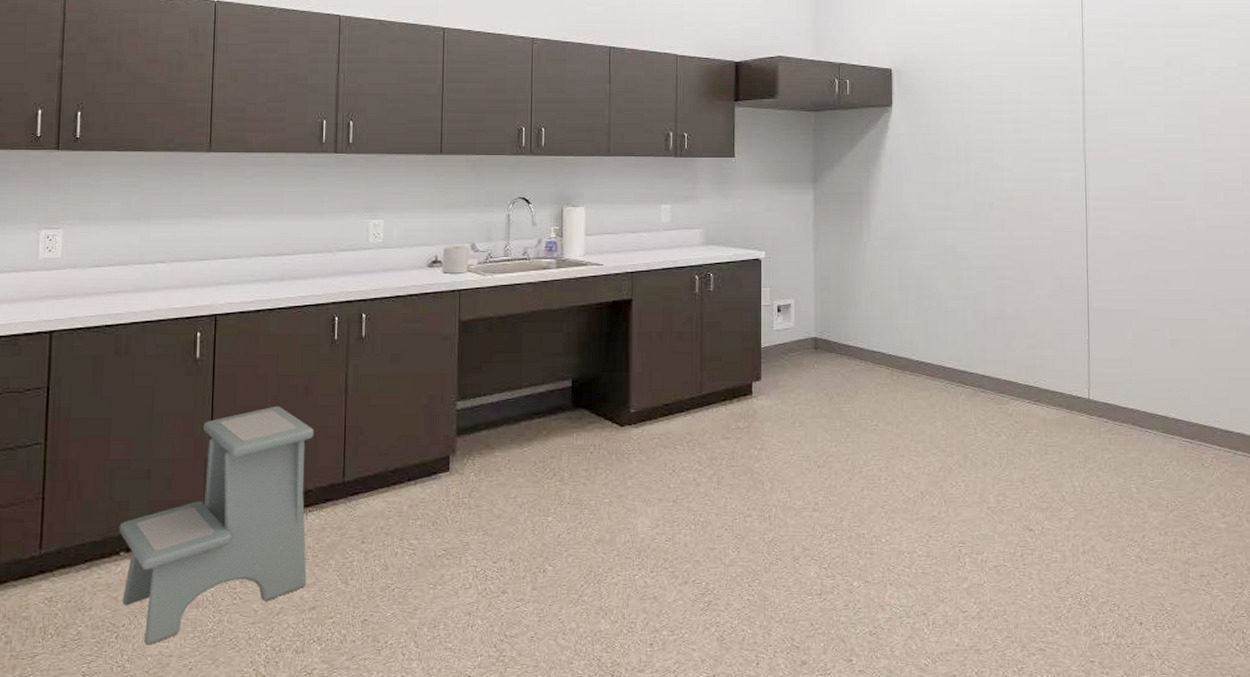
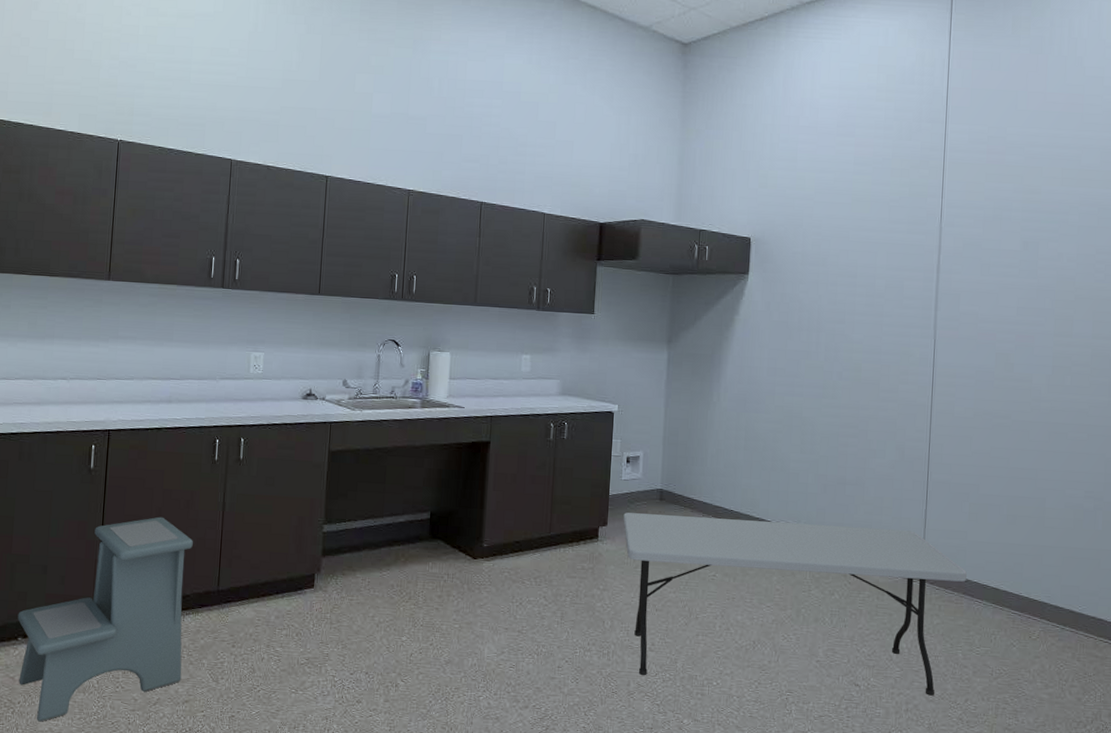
paper towel roll: present [442,246,469,274] -> none [315,381,341,407]
folding table: none [777,363,1135,539] -> present [623,512,967,696]

